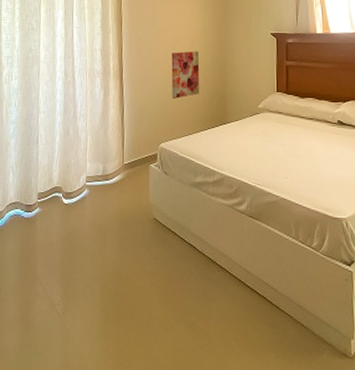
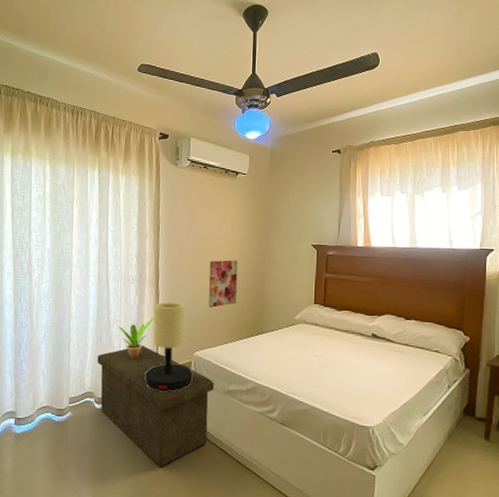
storage bench: none [64,139,181,265] -> present [97,346,215,468]
potted plant: none [85,109,119,152] -> present [119,317,154,359]
table lamp: none [111,94,159,186] -> present [144,302,193,393]

